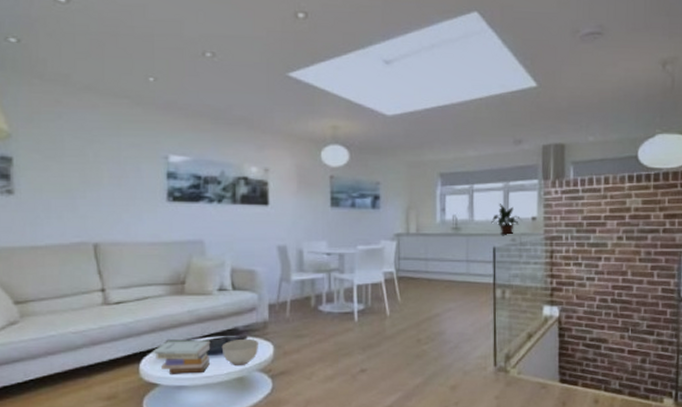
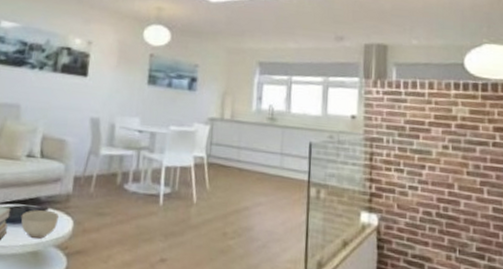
potted plant: present [491,204,521,235] -> none [308,98,339,131]

